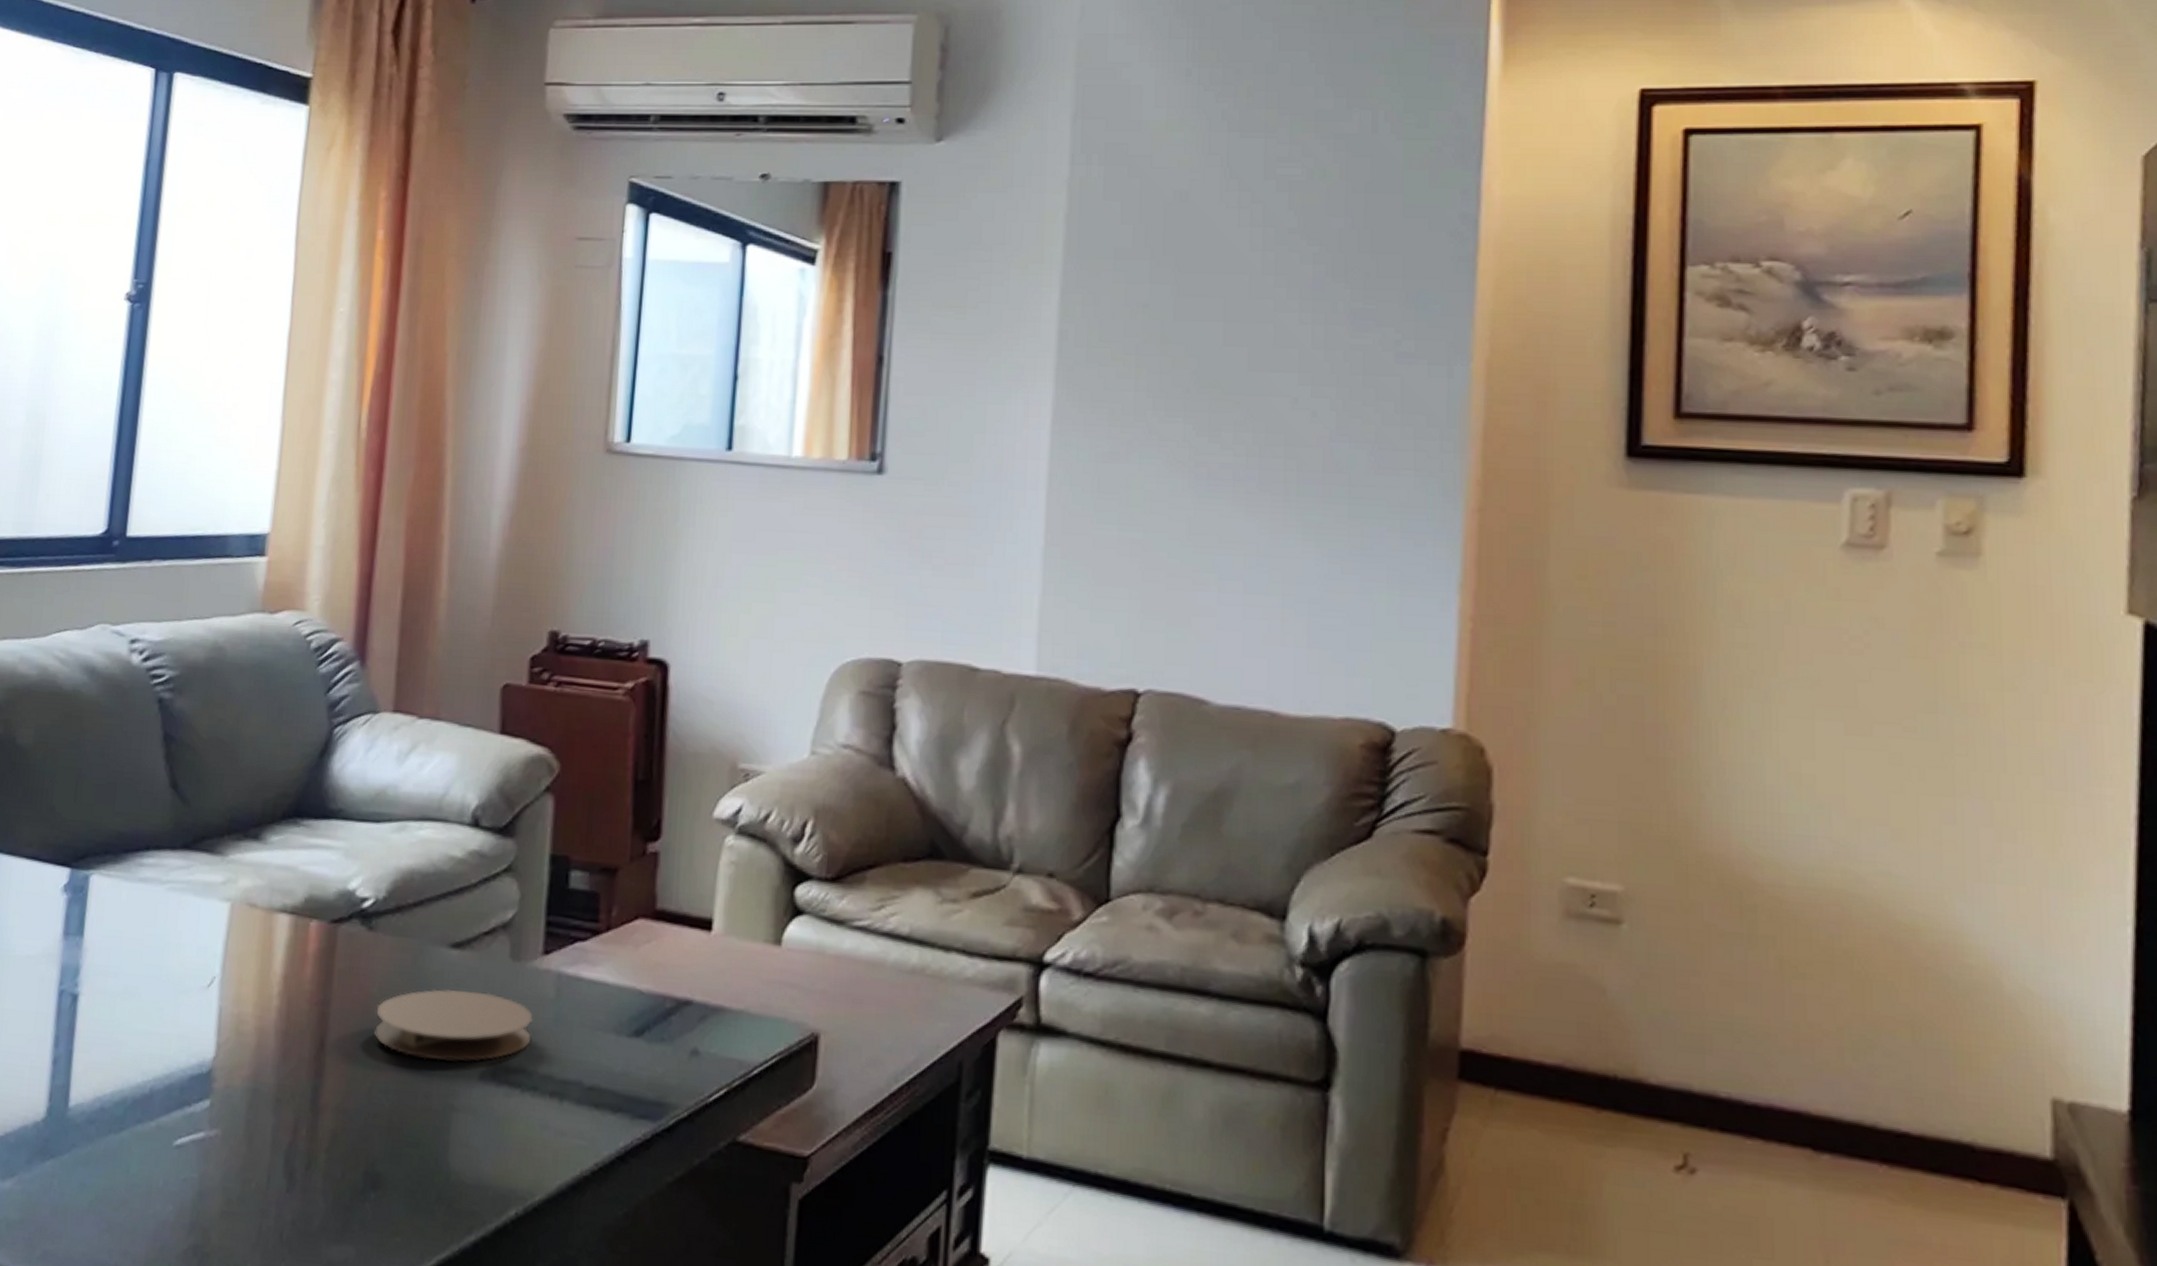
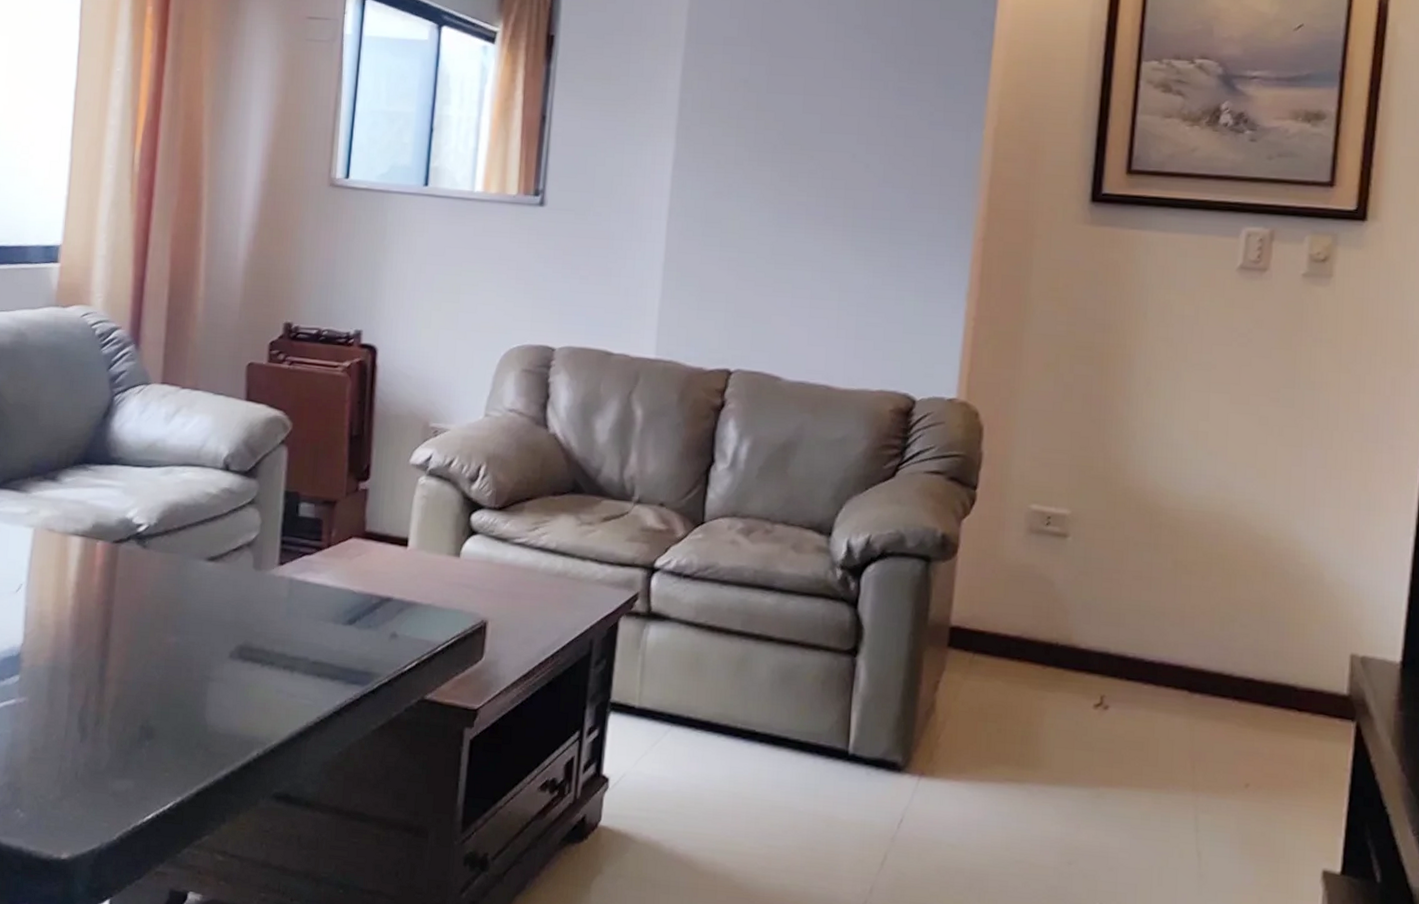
coaster: present [374,989,533,1061] -> none [148,591,271,645]

